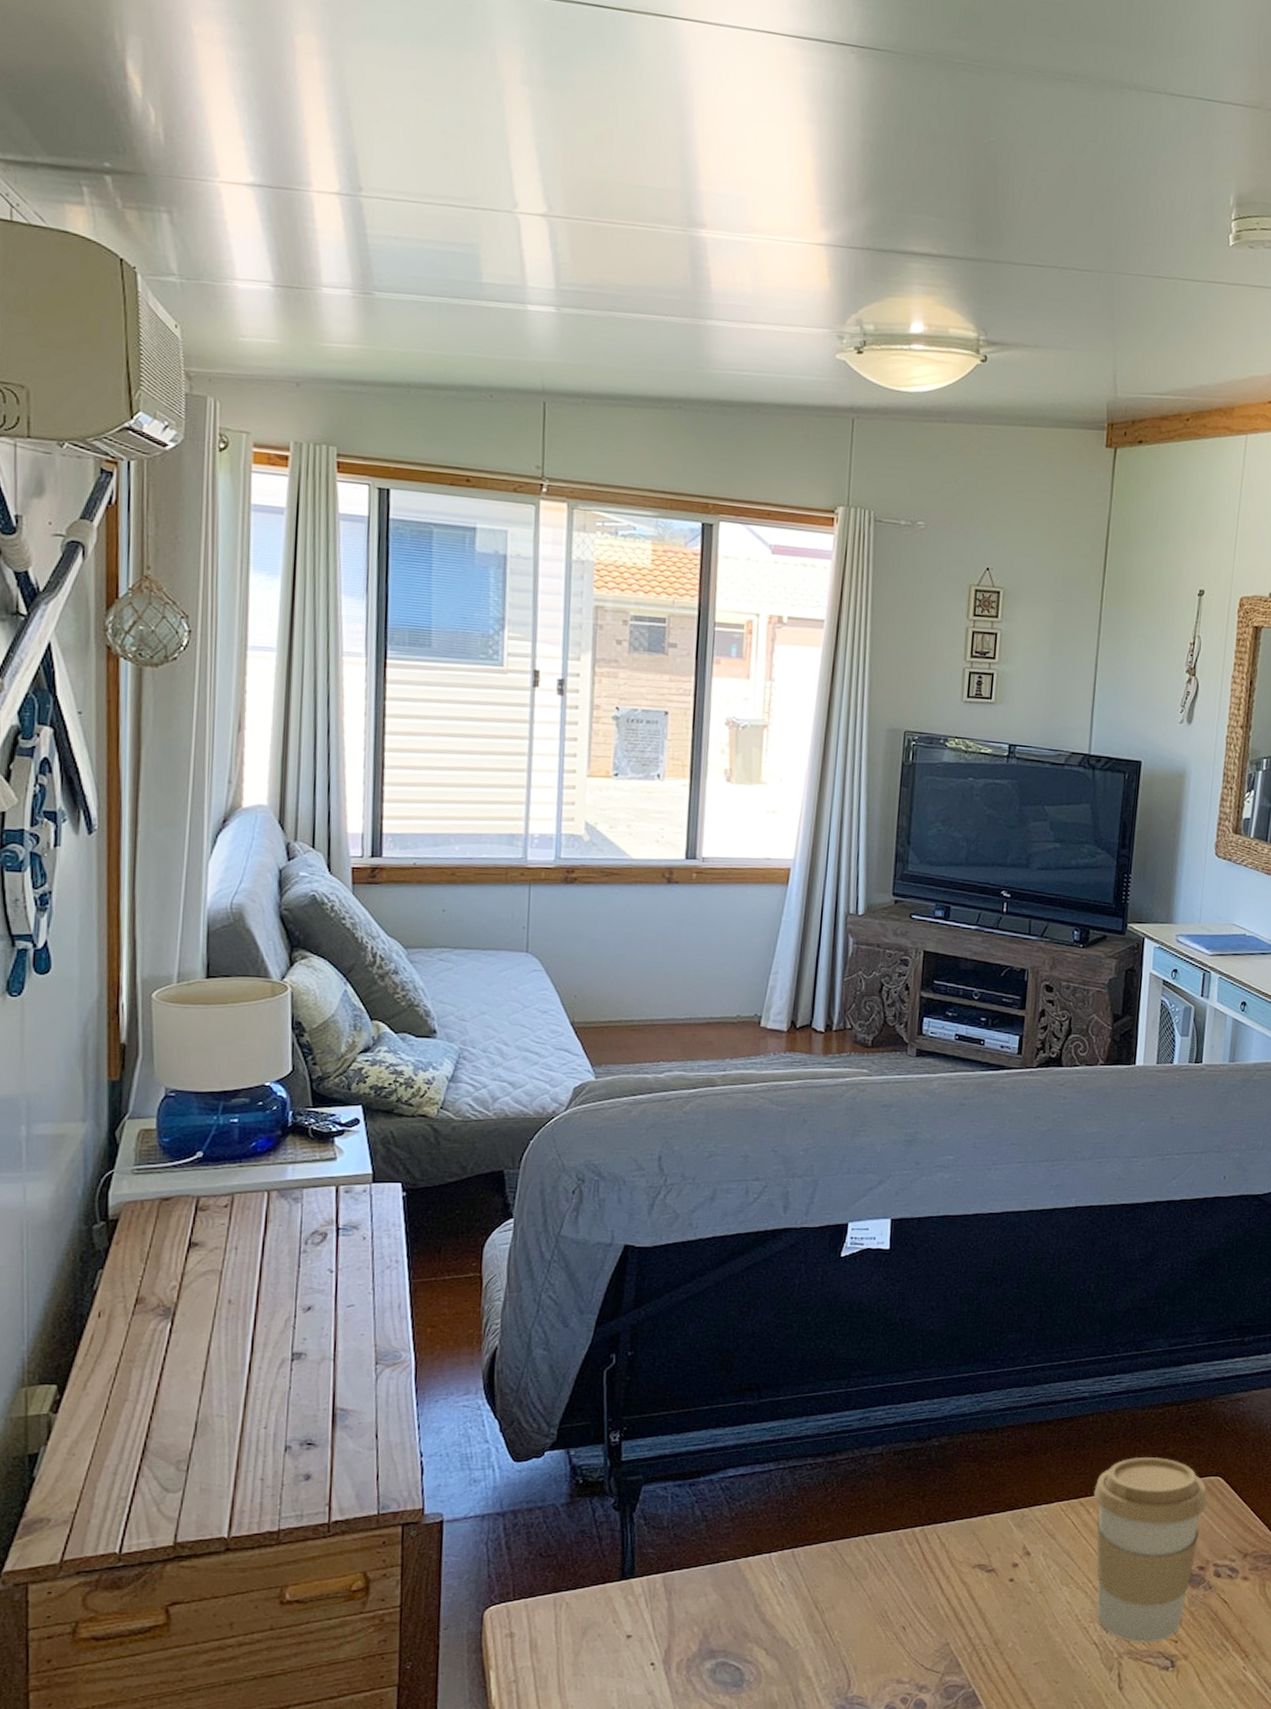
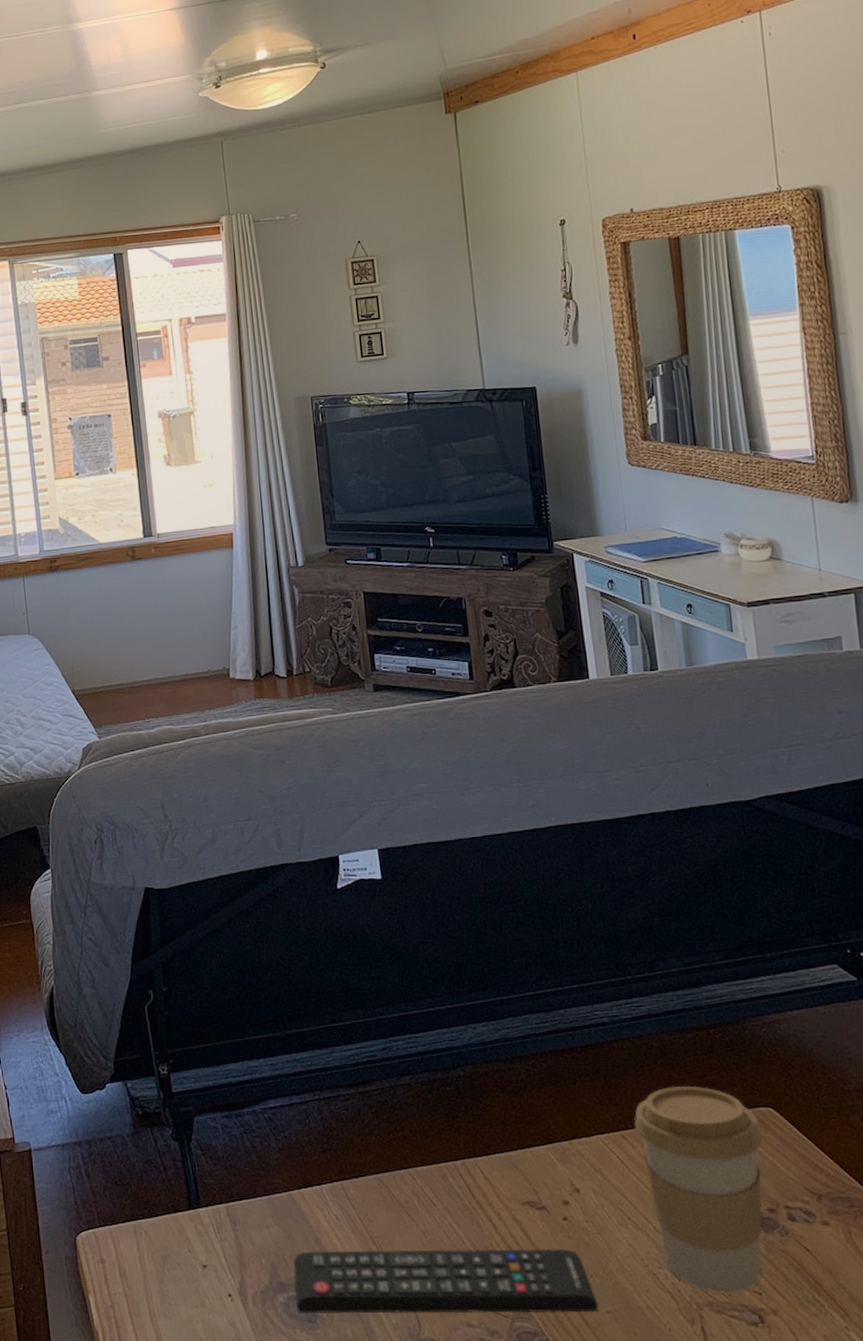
remote control: none [723,1607,1028,1679] -> present [293,1248,599,1314]

